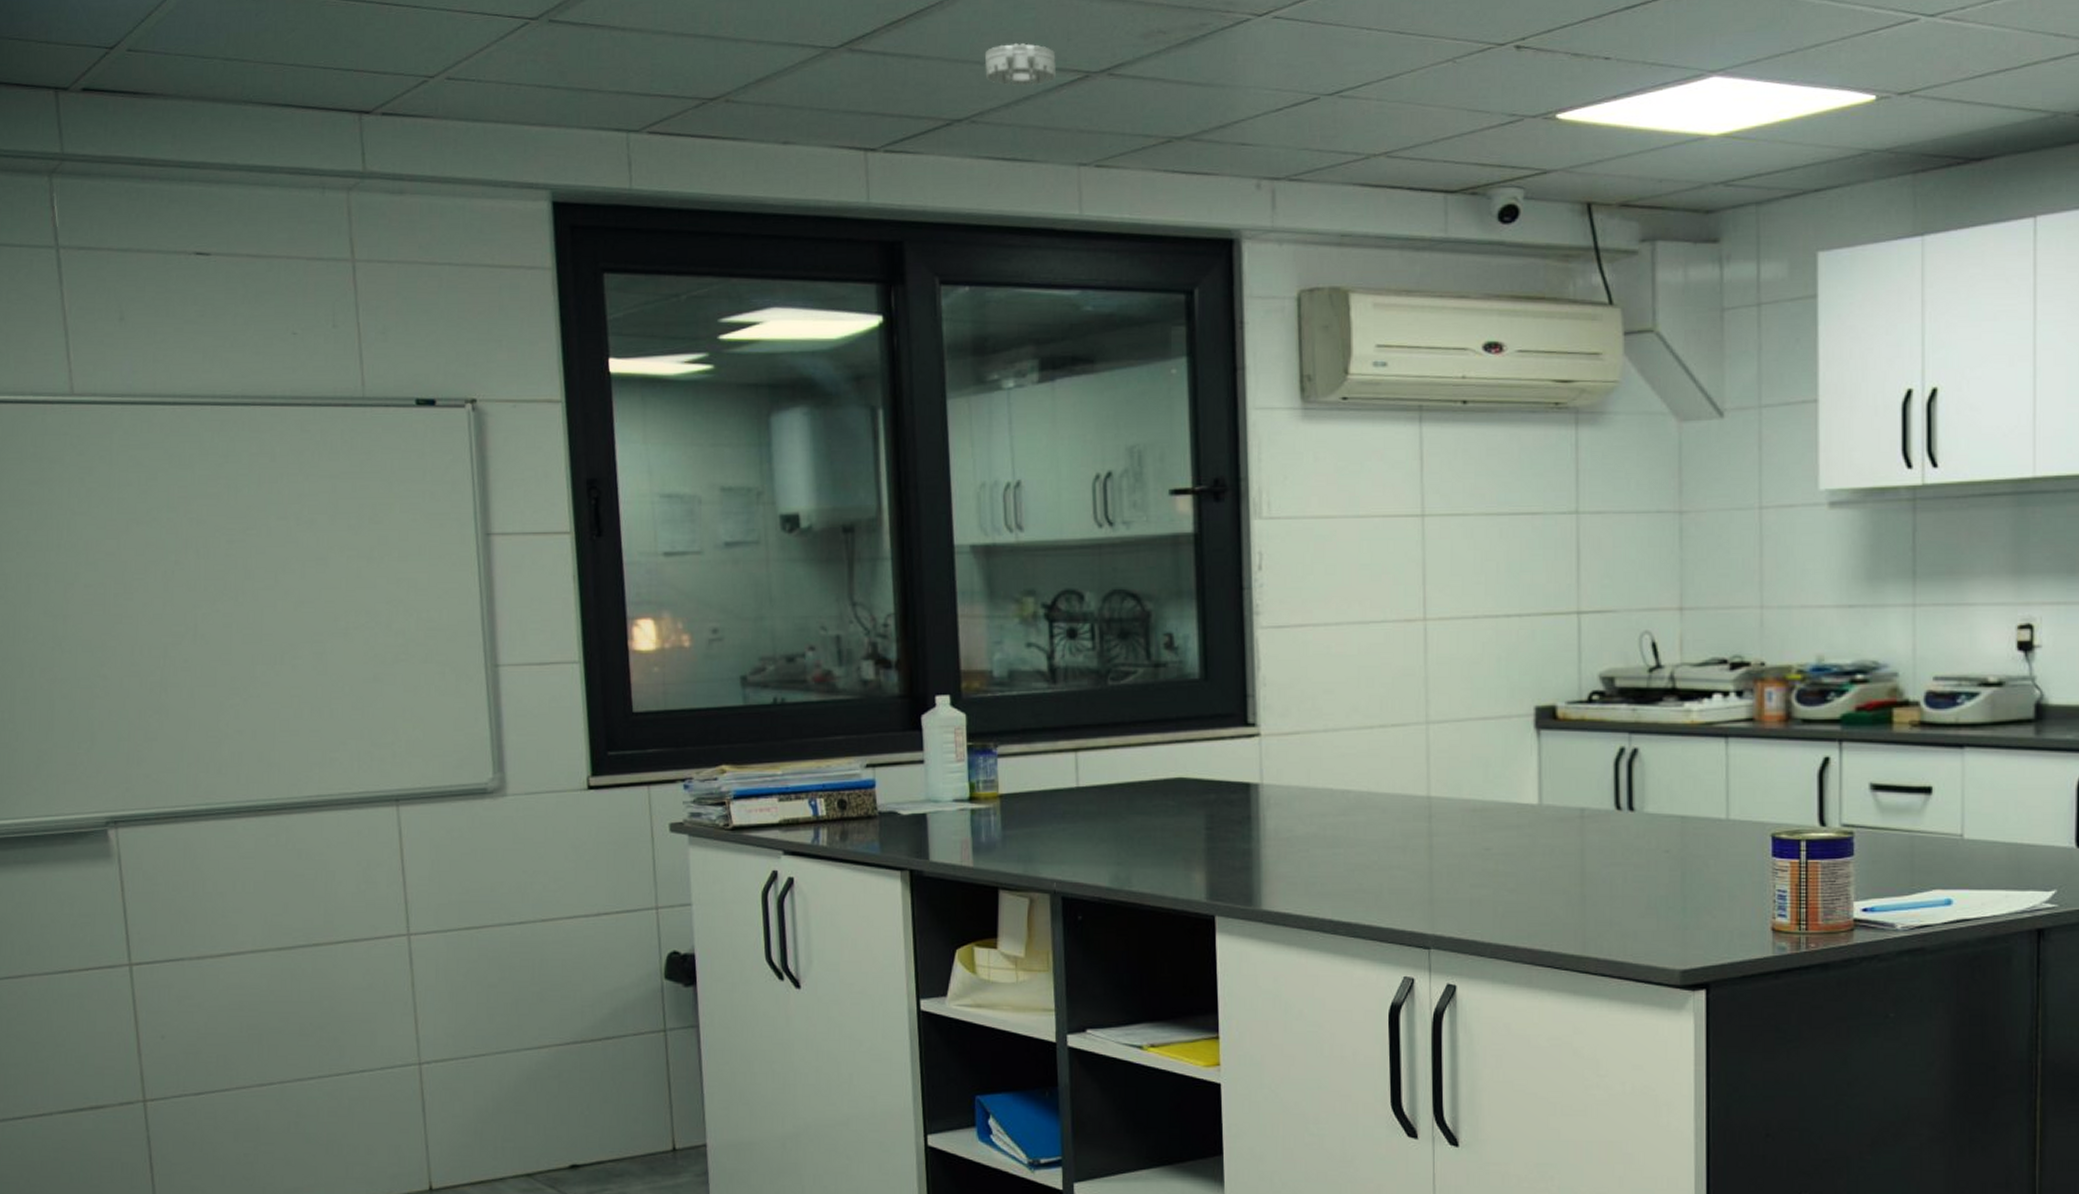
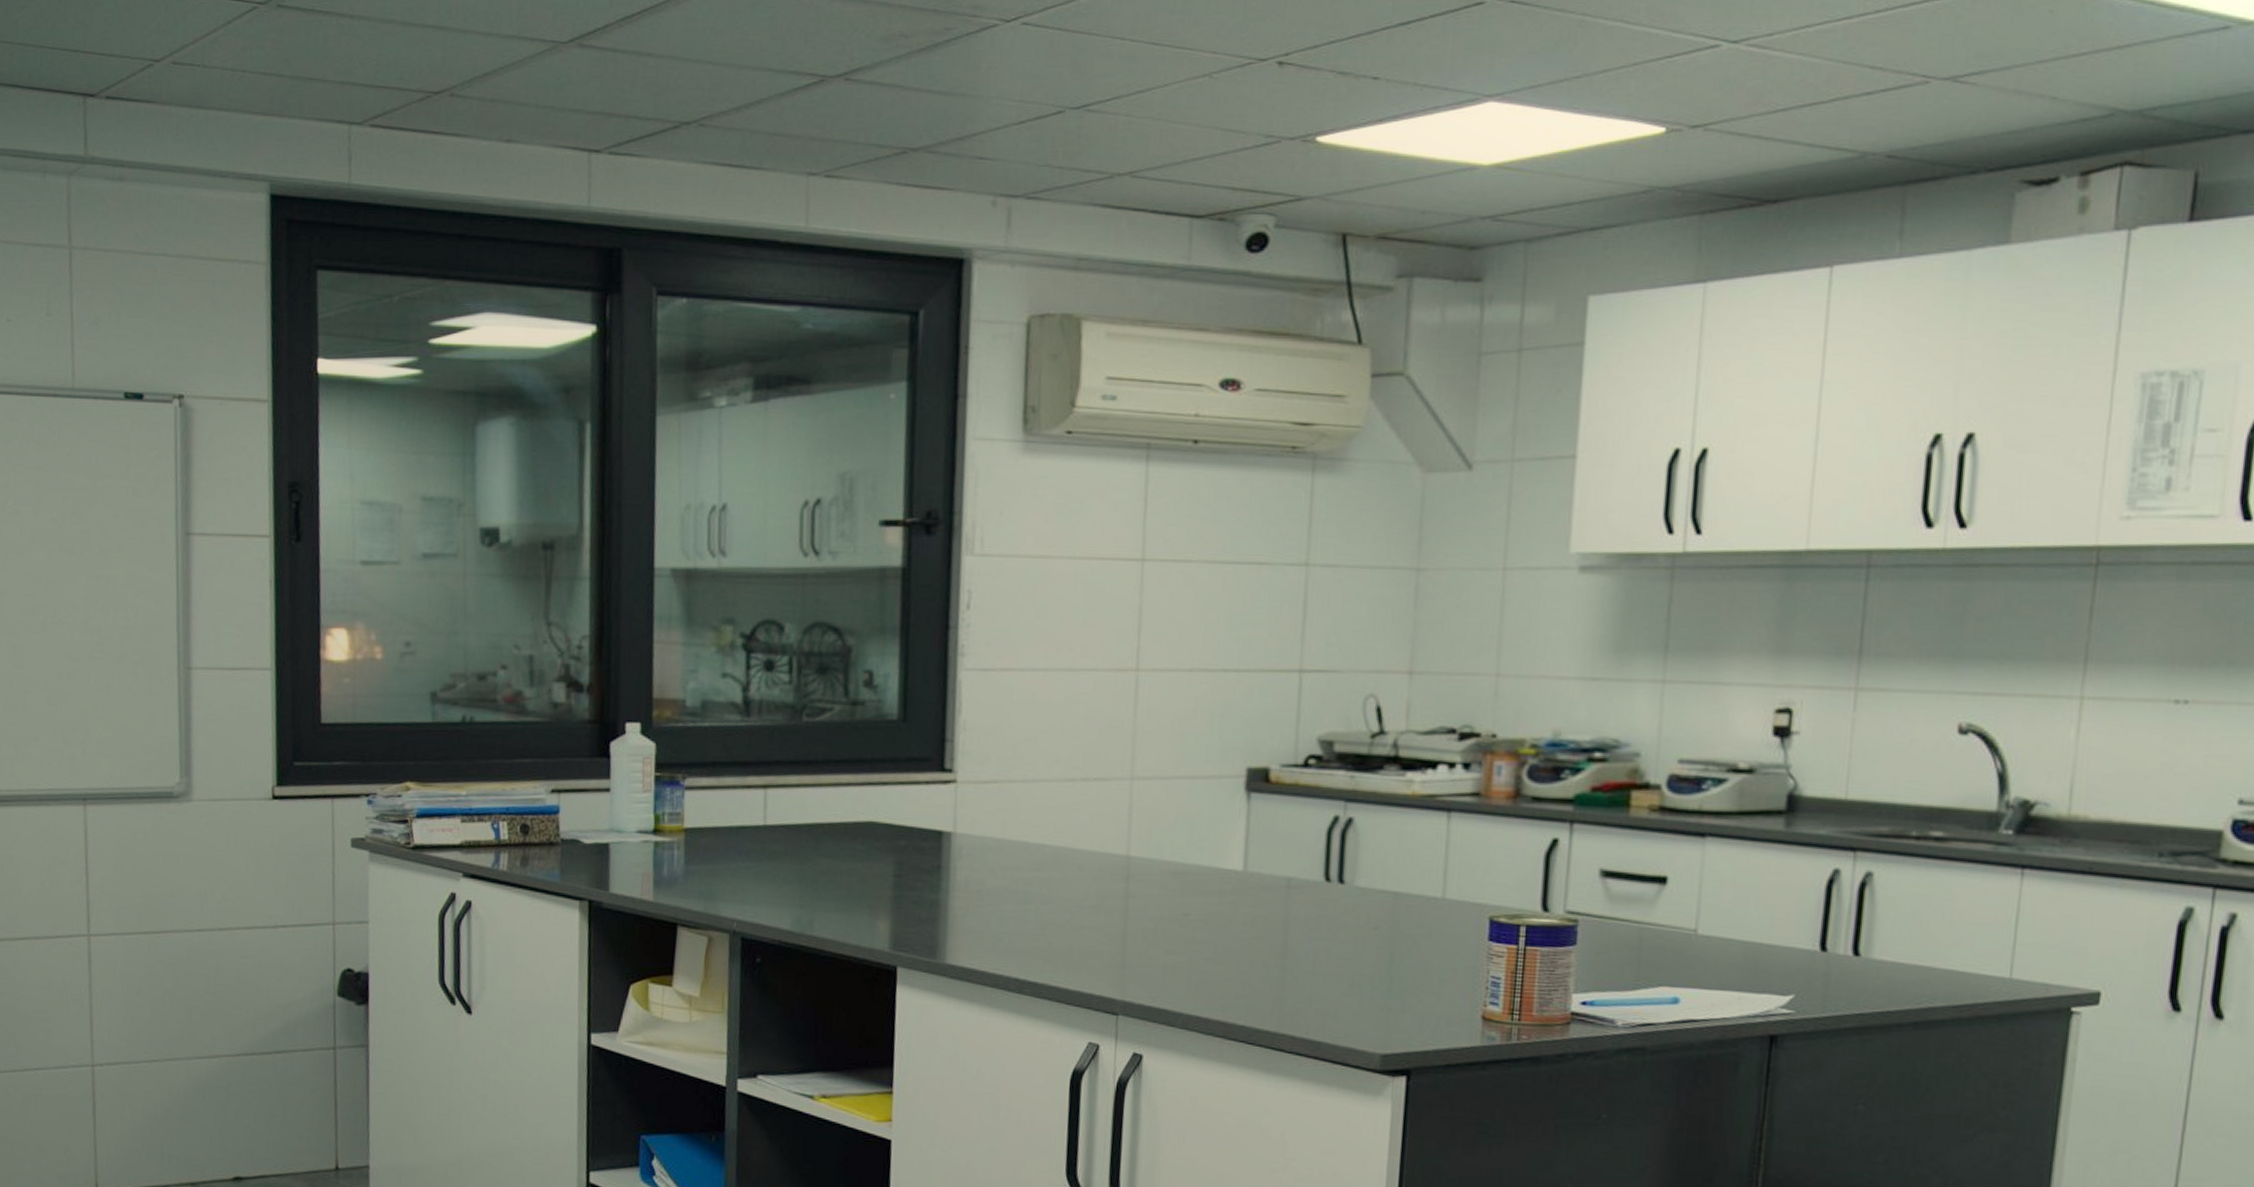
smoke detector: present [984,42,1056,86] -> none [717,42,792,88]

